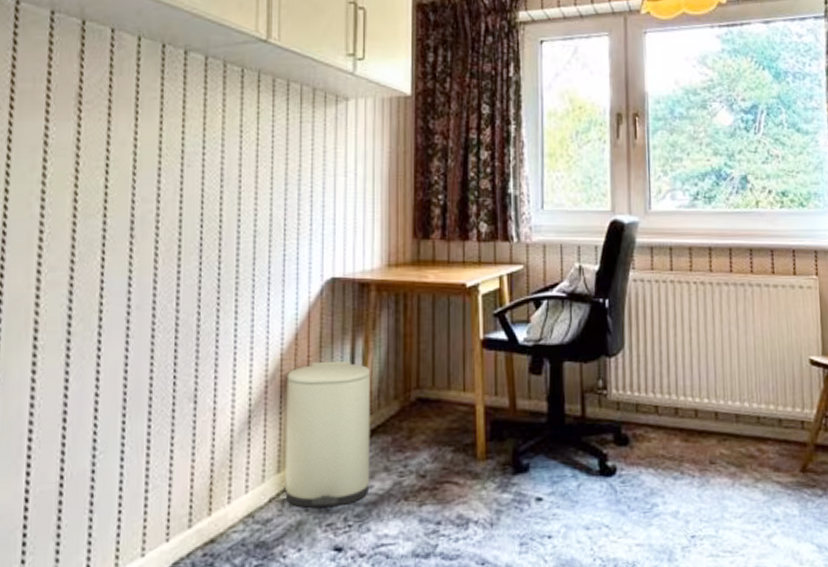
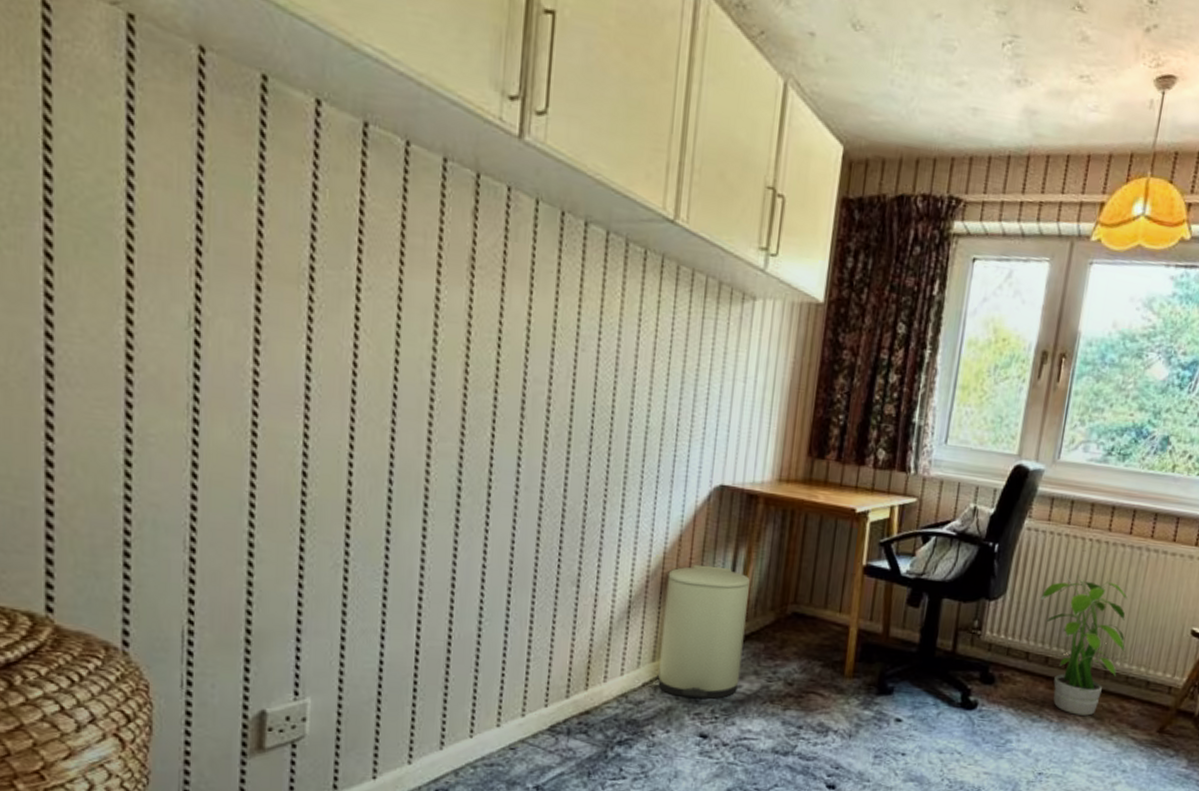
potted plant: none [658,319,752,466] -> present [1040,574,1127,716]

